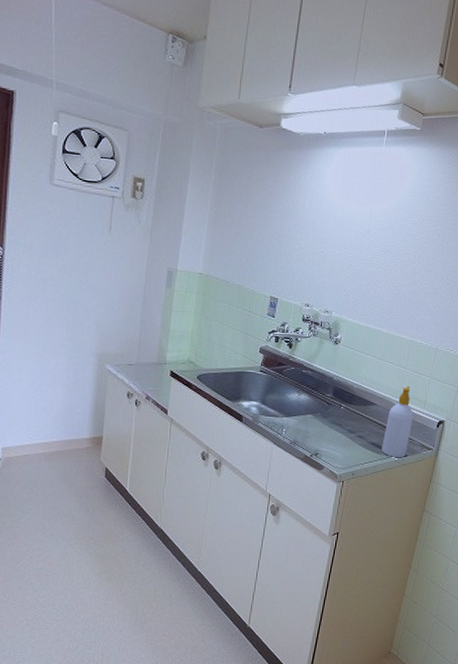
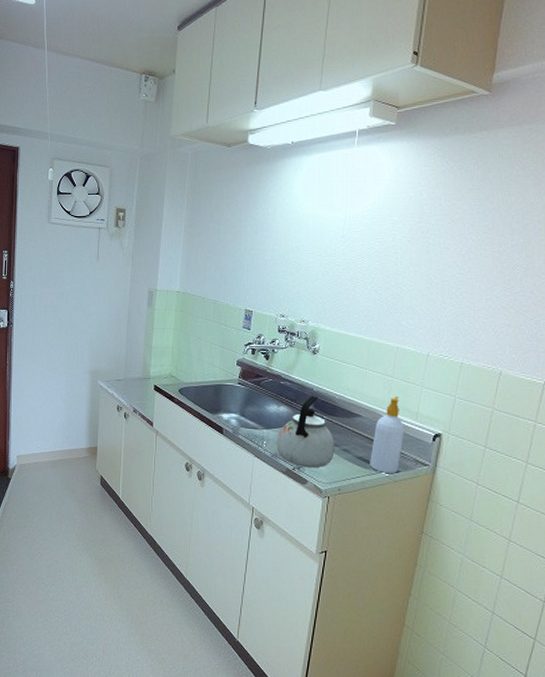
kettle: none [295,384,351,455] -> present [276,395,335,469]

